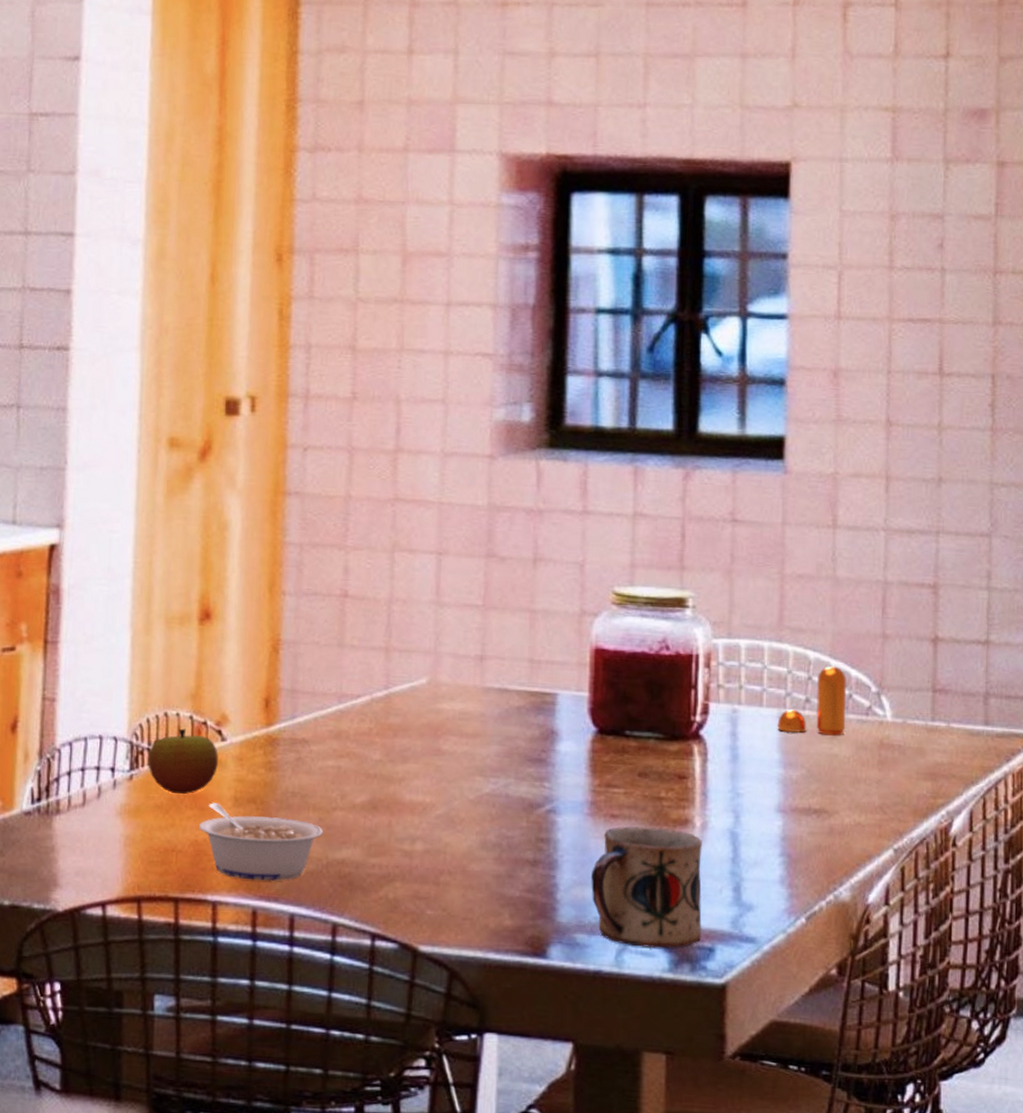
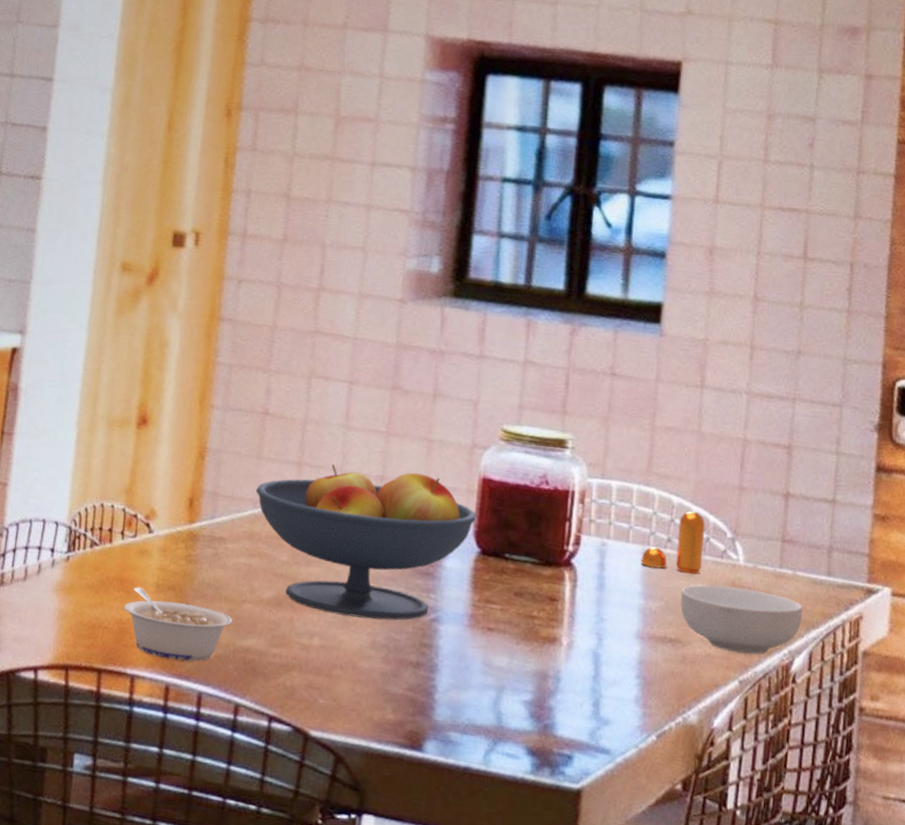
apple: present [148,728,218,795] -> none [83,519,145,578]
fruit bowl: none [339,646,591,817] -> present [255,464,477,620]
mug: present [591,826,702,948] -> none [466,639,568,752]
cereal bowl: none [823,745,959,819] -> present [680,584,803,655]

